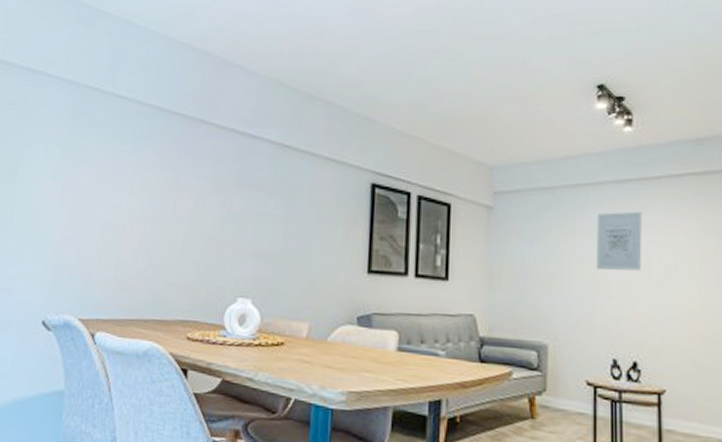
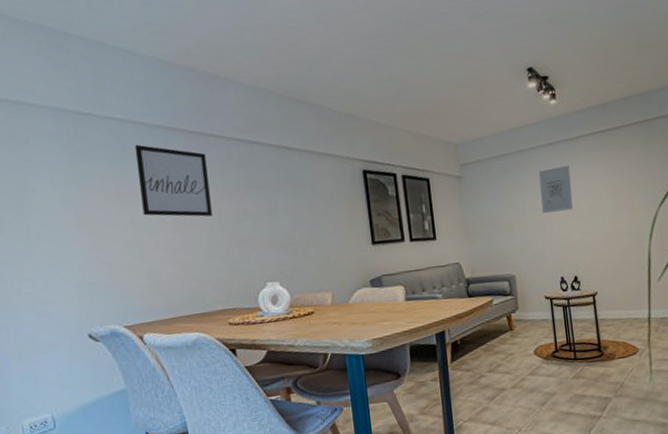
wall art: none [125,125,202,212] -> present [134,144,212,217]

